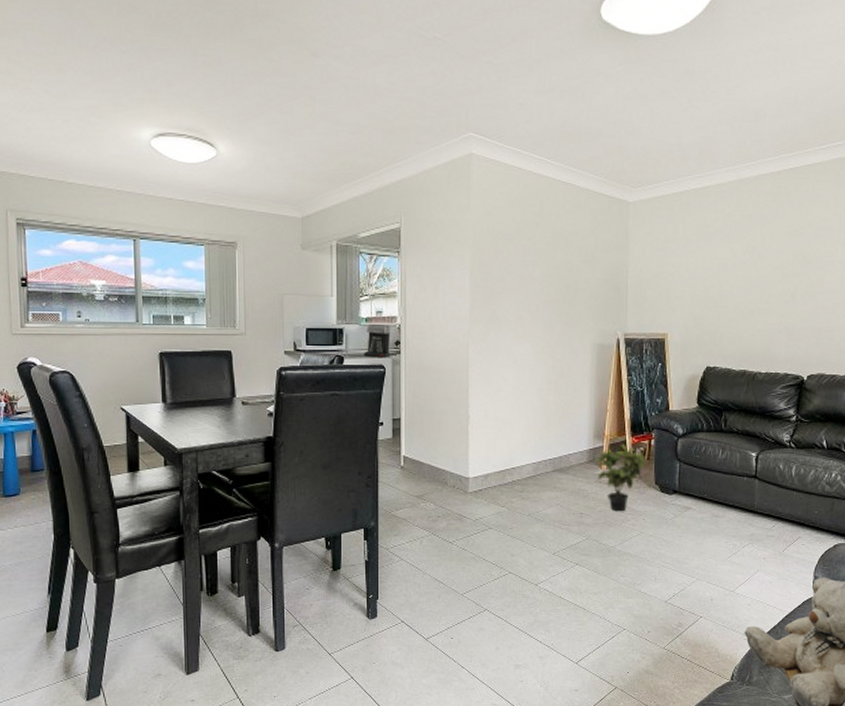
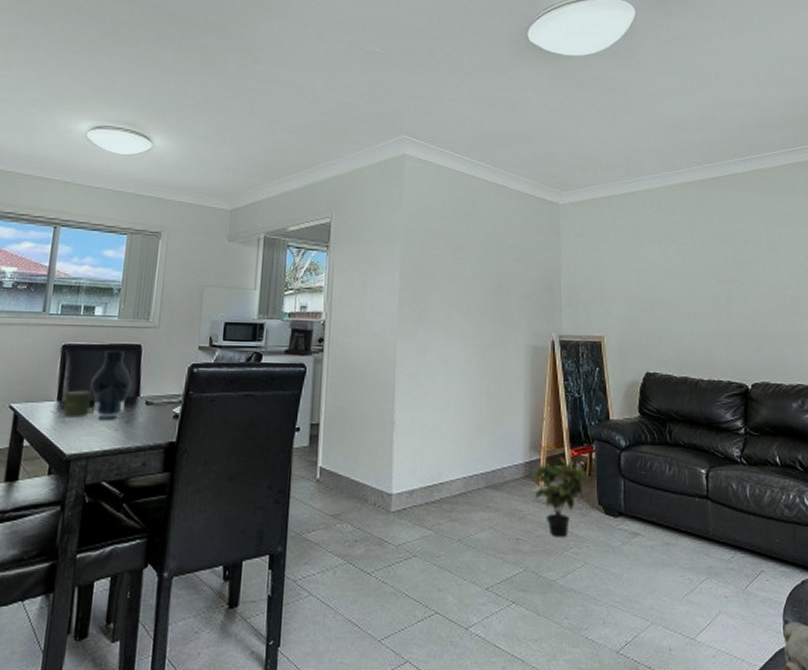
mug: none [169,393,196,418] -> present [63,390,95,419]
vase: none [190,357,228,420] -> present [90,351,133,422]

